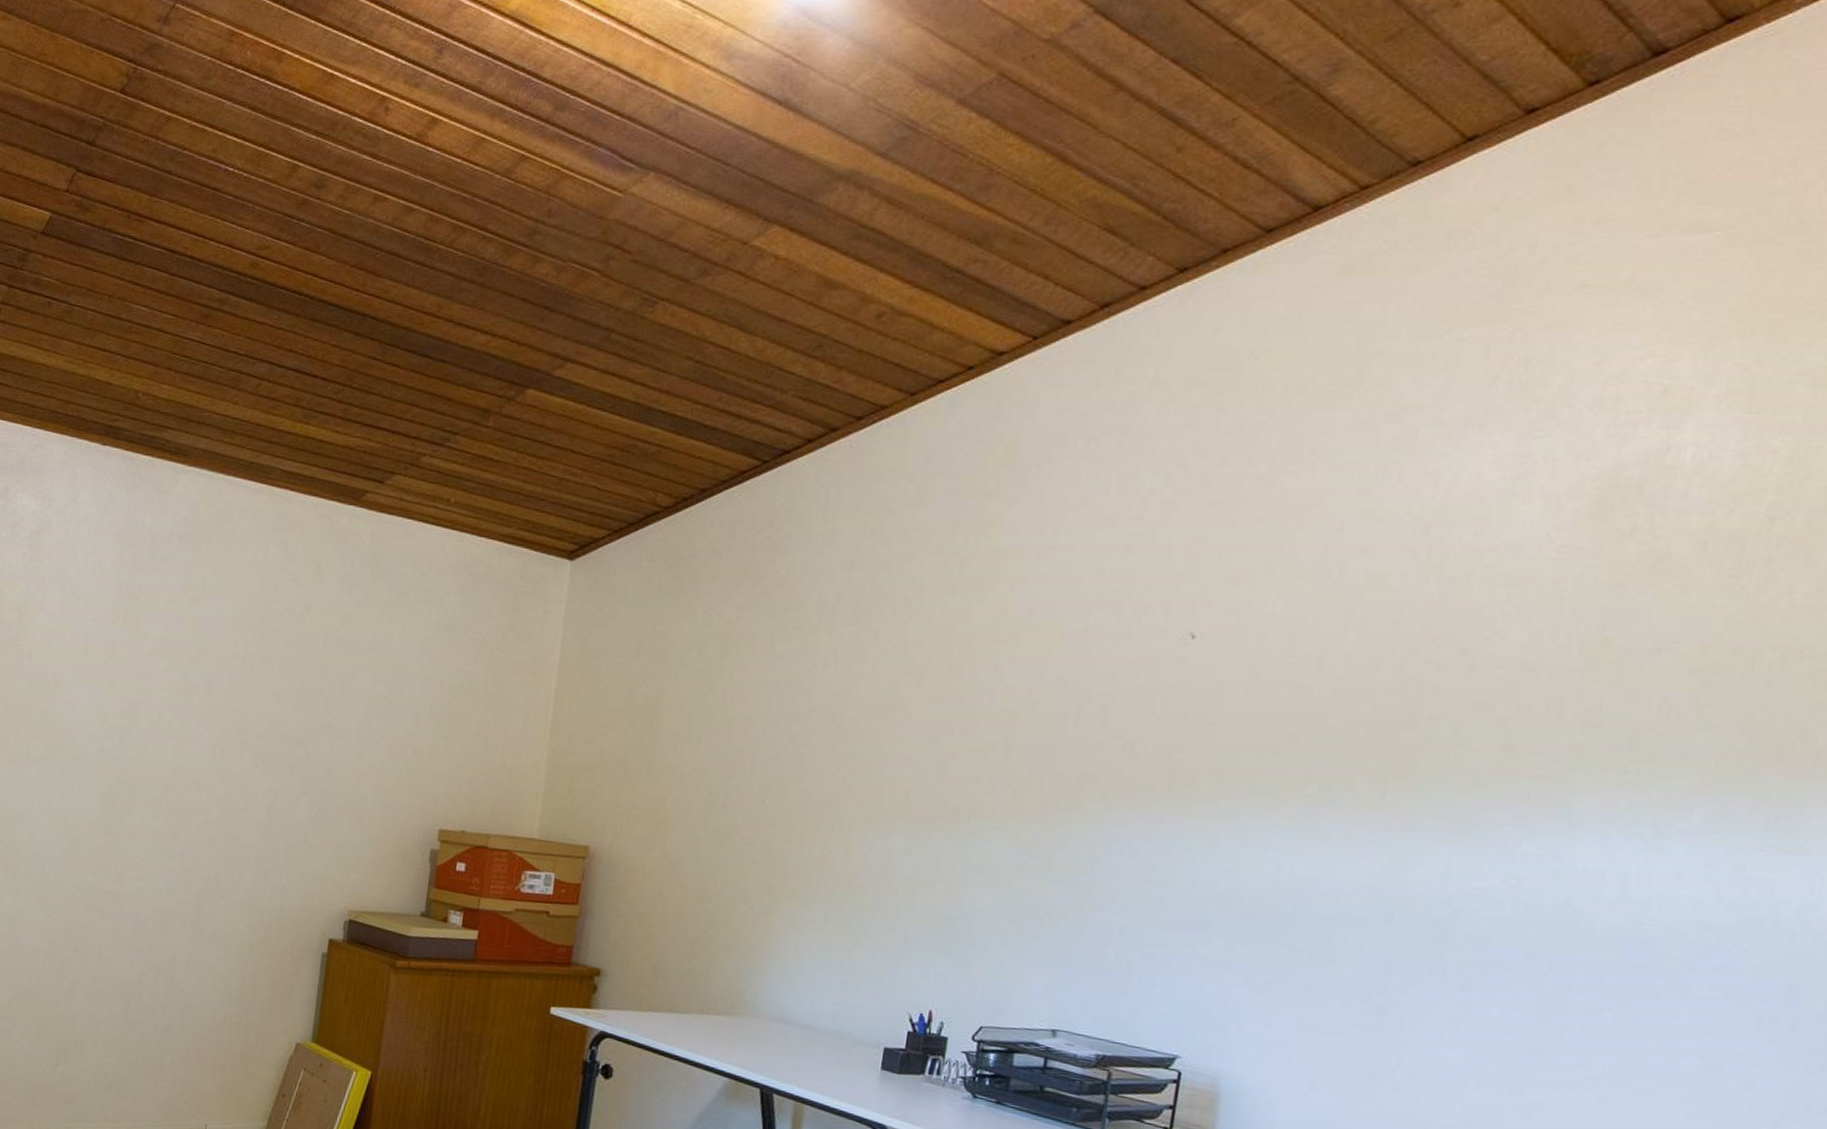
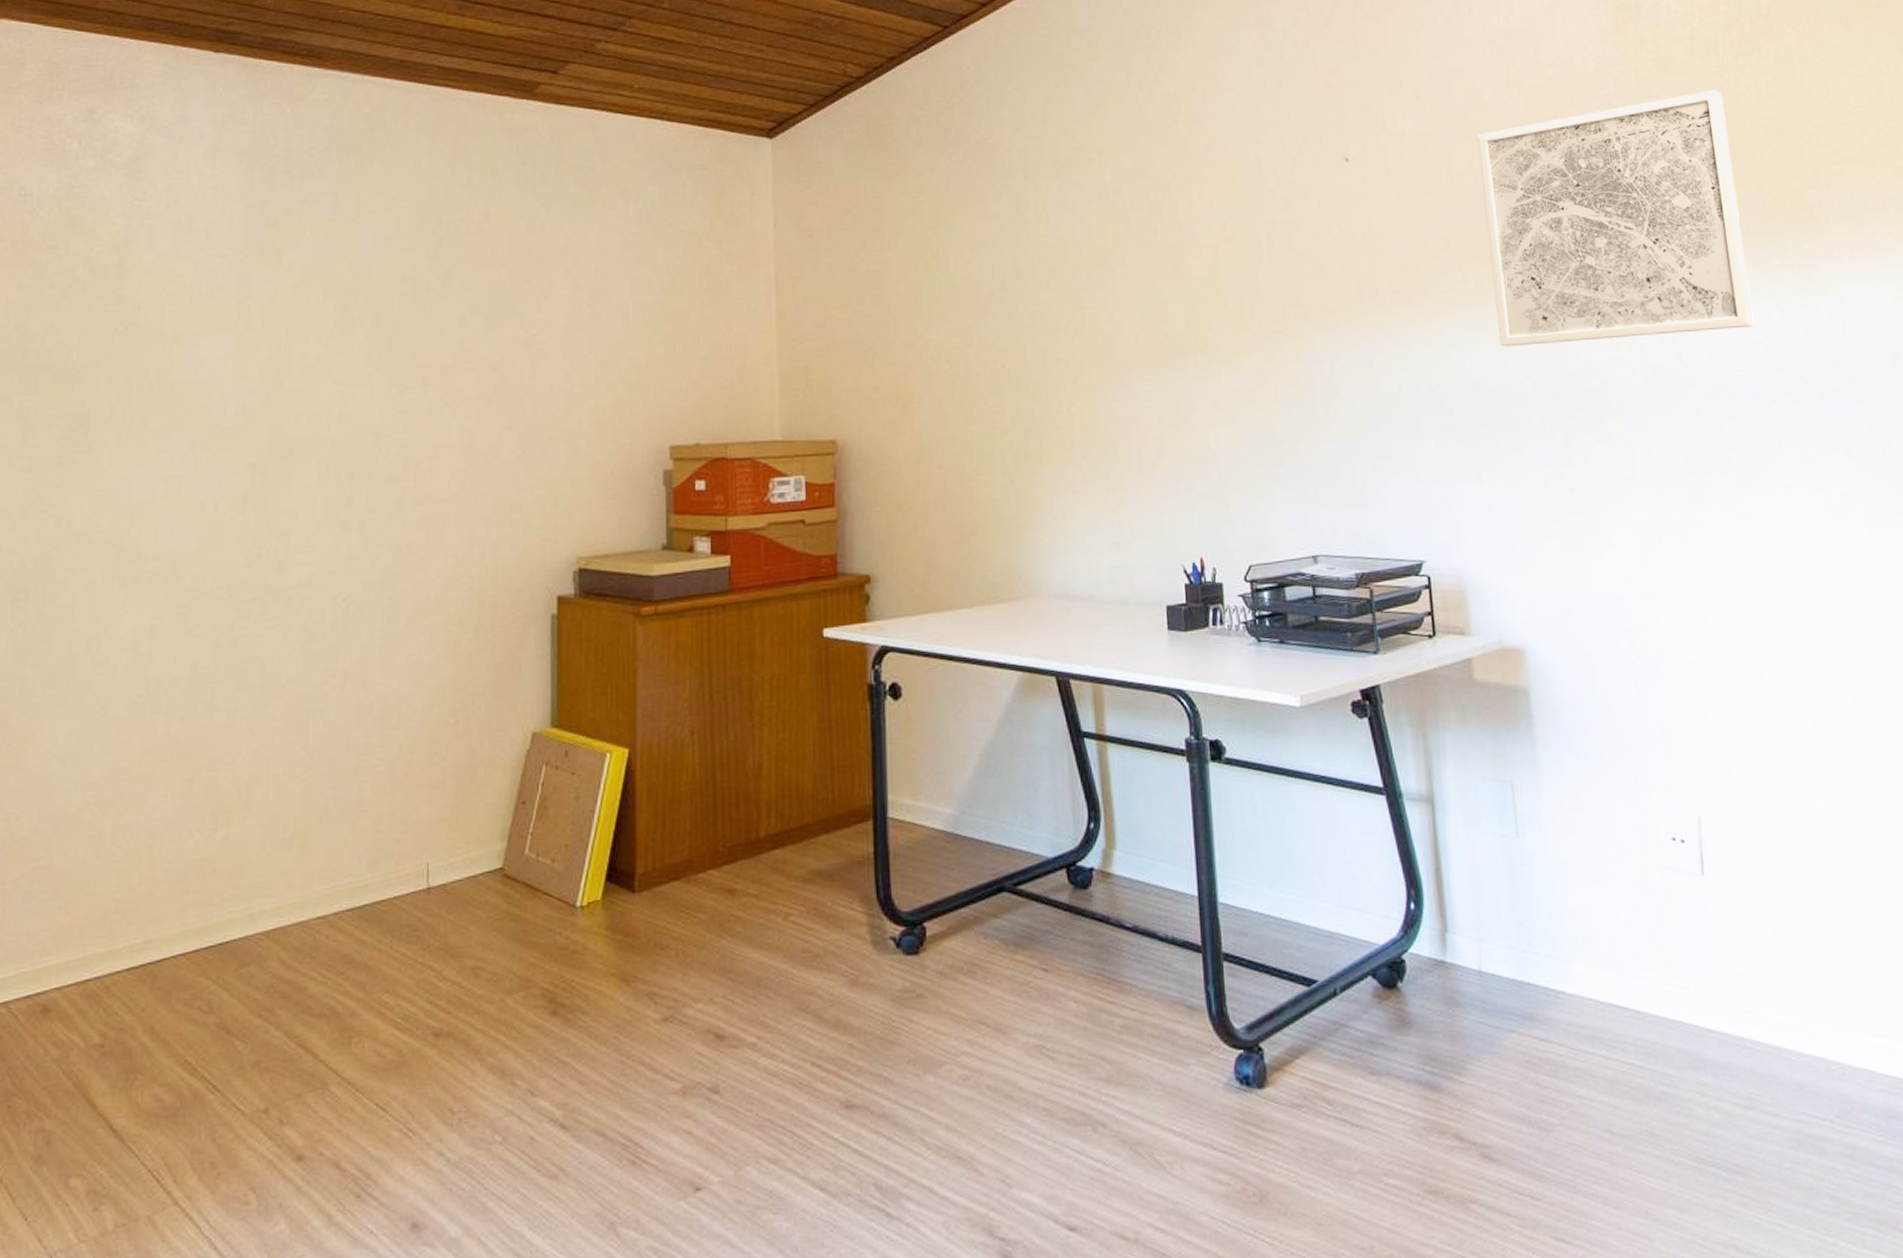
wall art: none [1332,596,1733,879] -> present [1477,89,1754,347]

